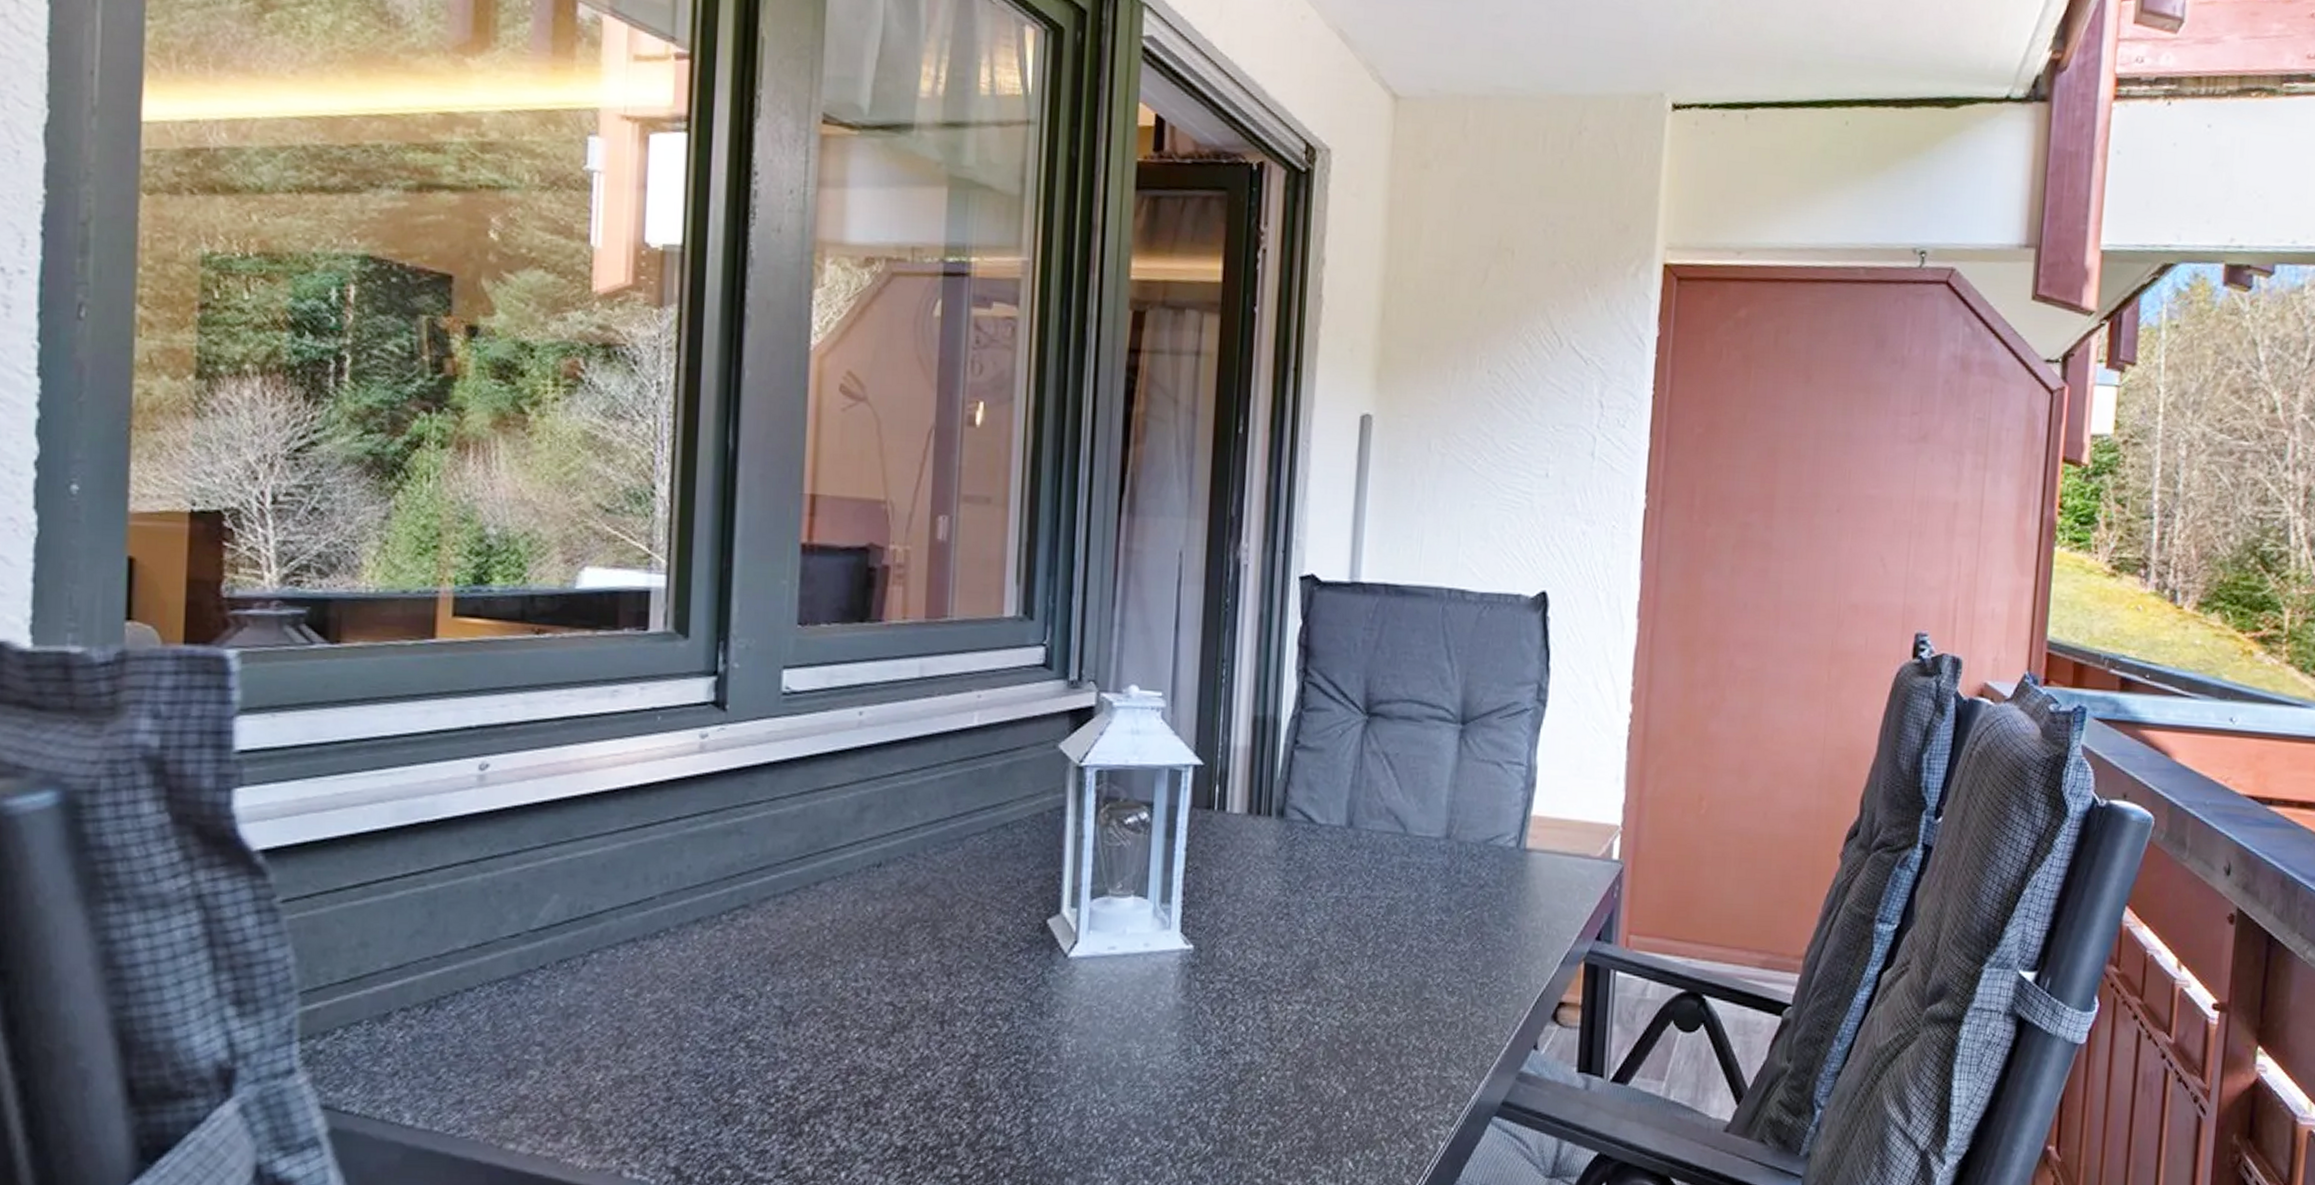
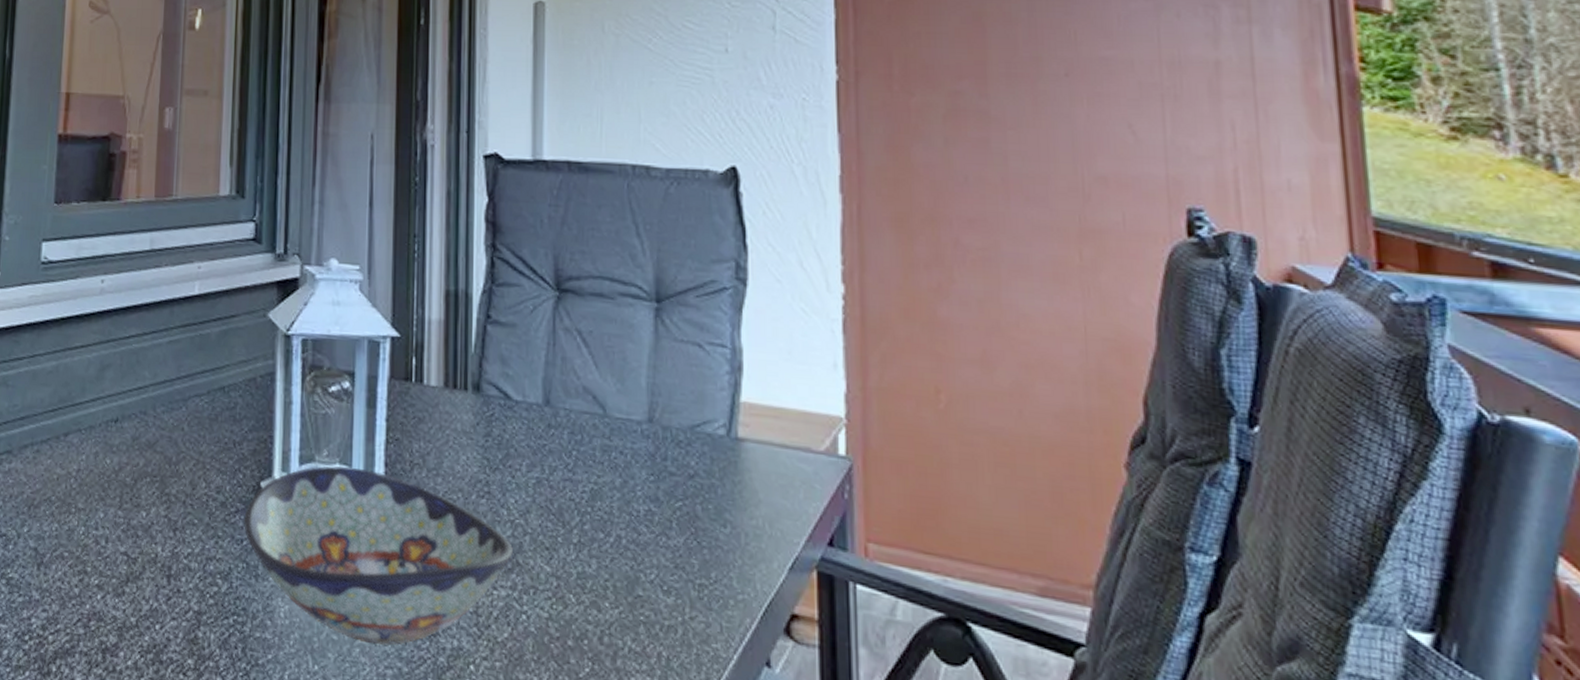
decorative bowl: none [1027,898,1309,1068] -> present [244,466,513,646]

